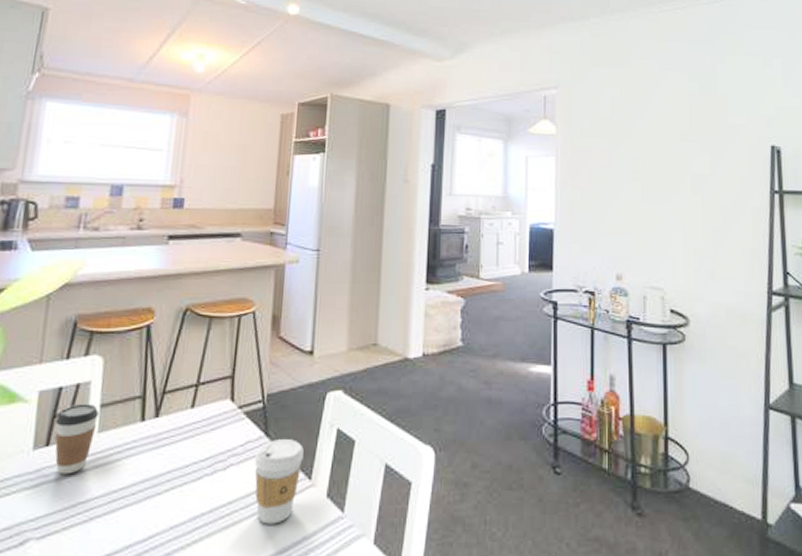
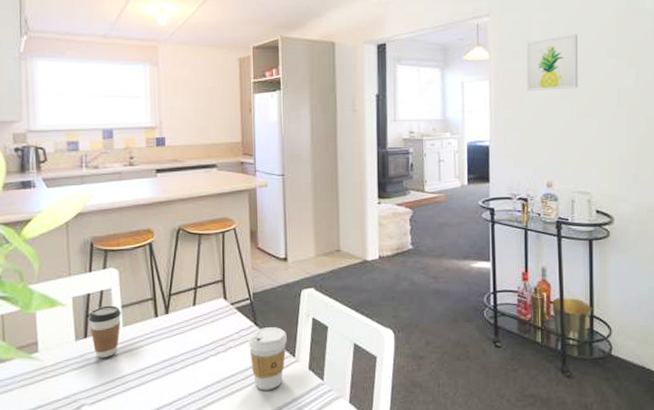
wall art: none [596,113,650,172] -> present [526,34,578,92]

